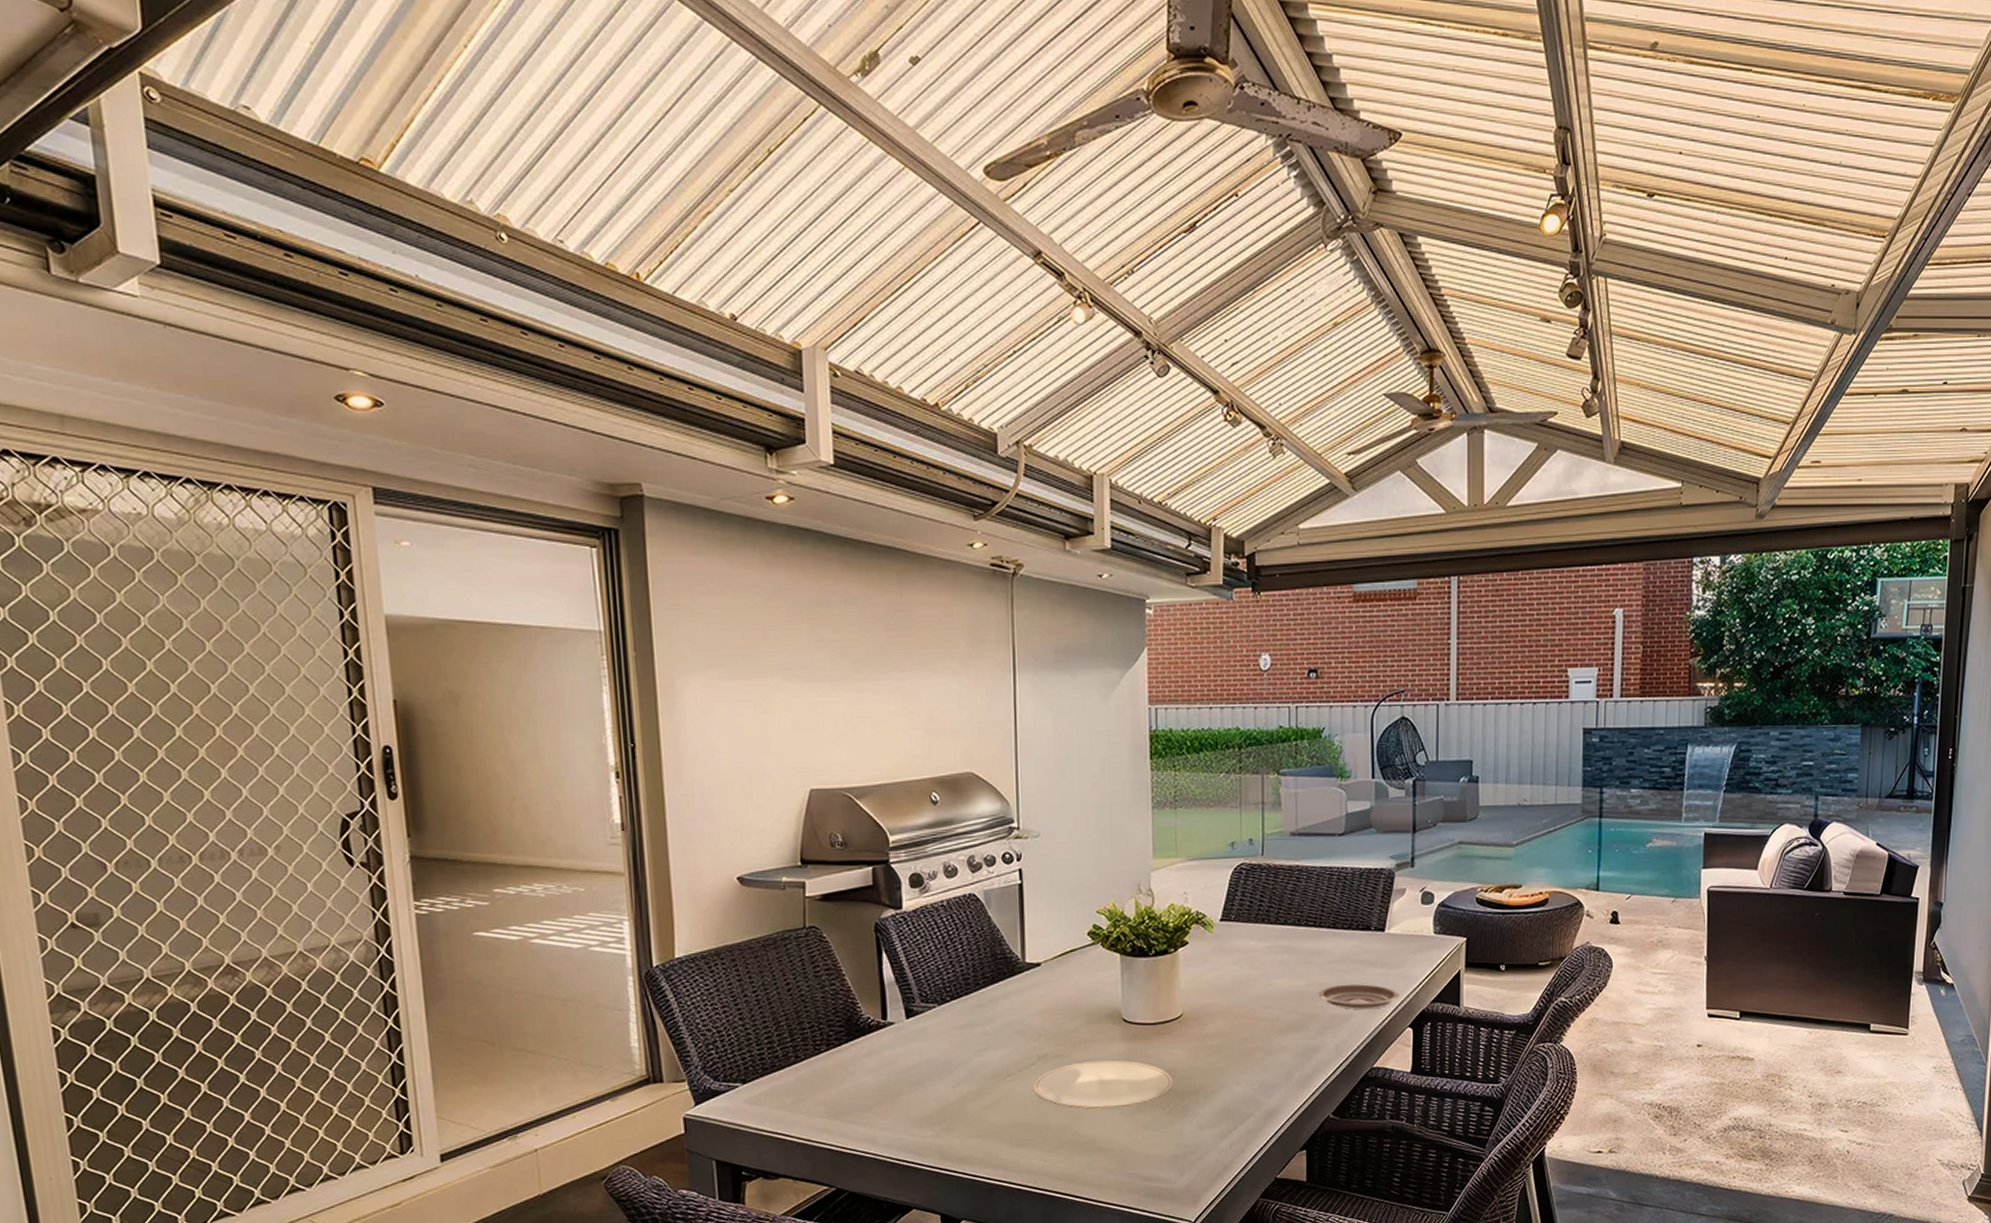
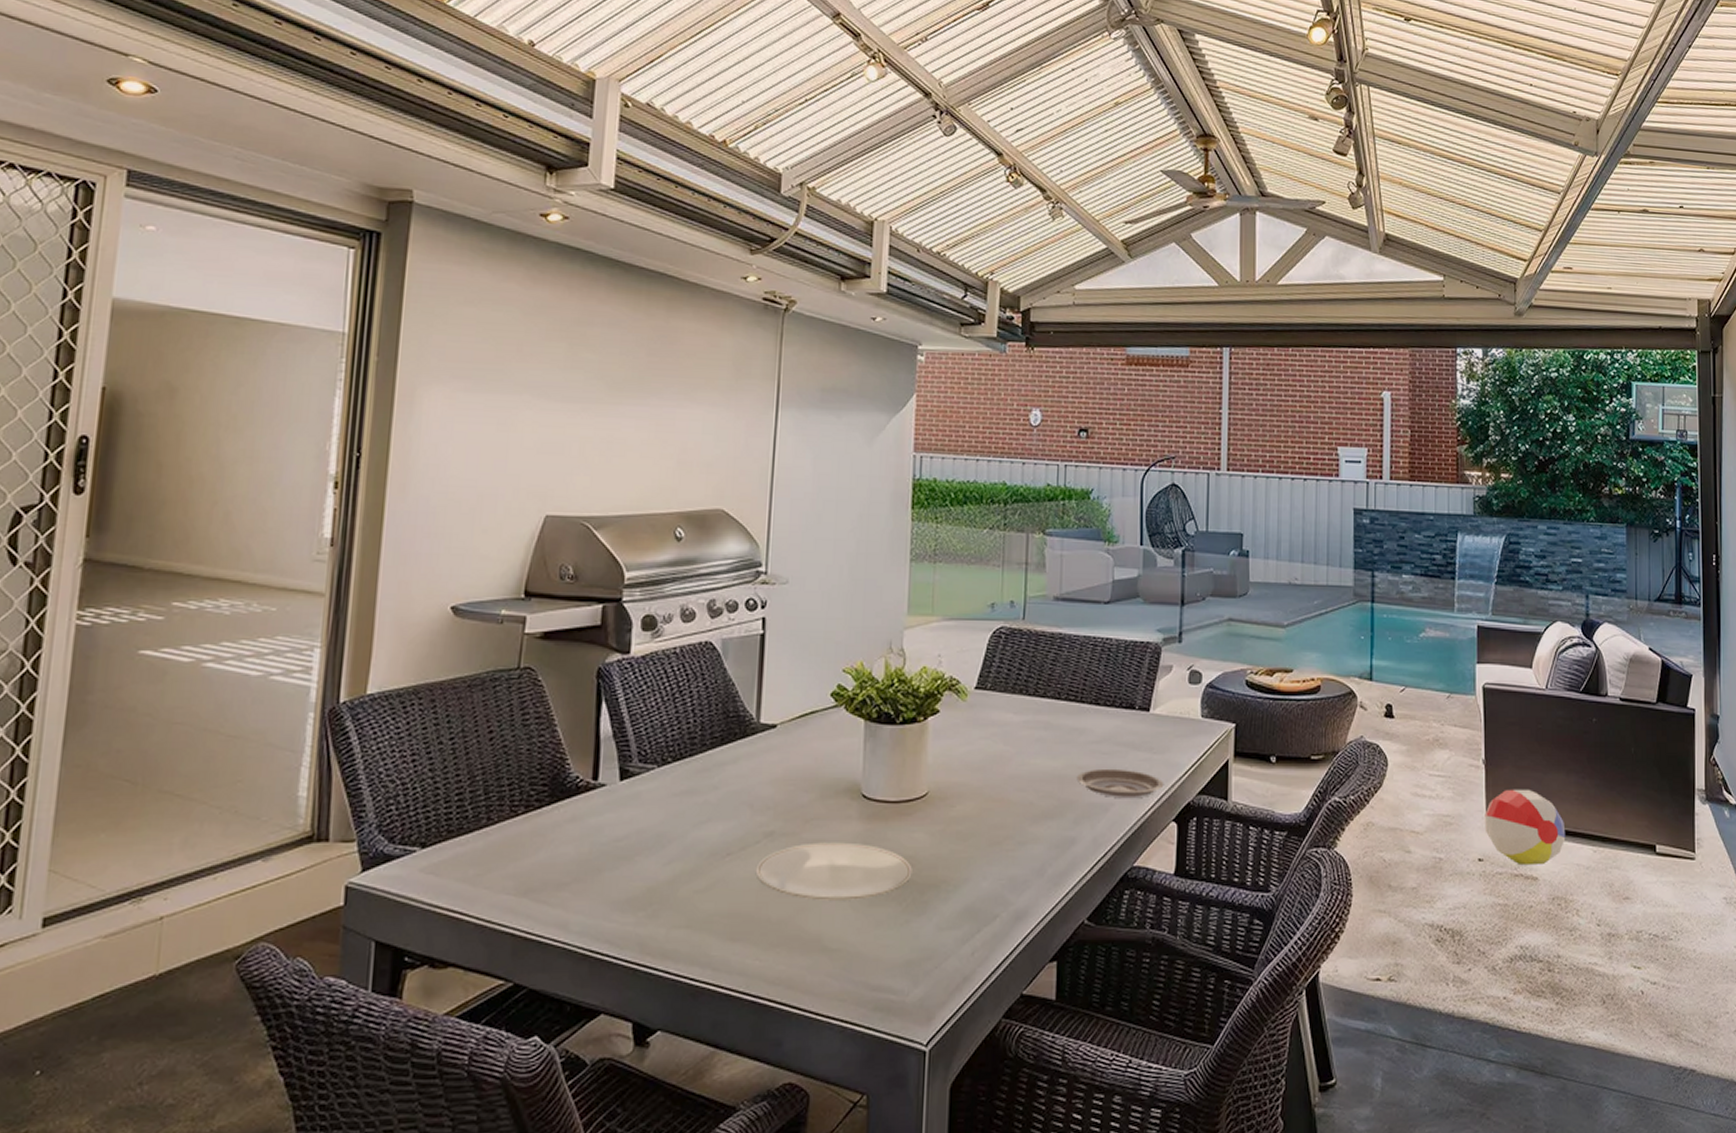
beachball: none [1704,980,1783,1049] -> present [1485,789,1566,866]

